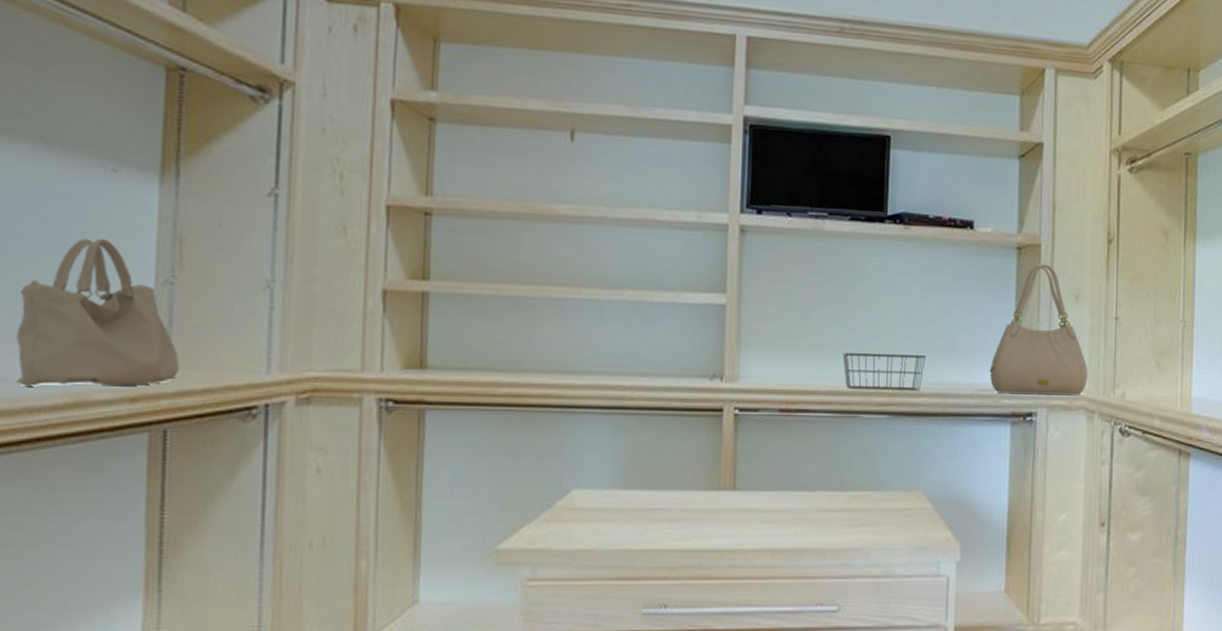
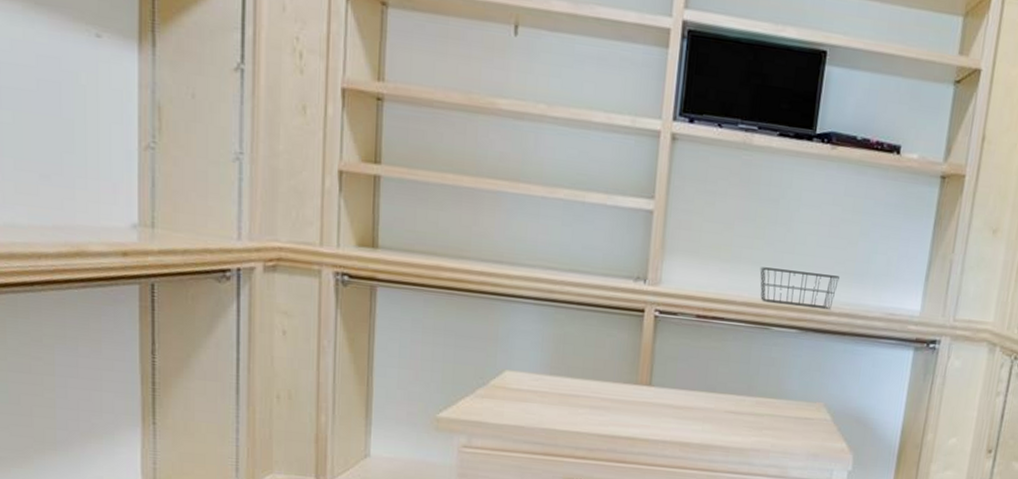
handbag: present [16,238,180,386] -> none [23,99,163,242]
handbag: present [989,264,1088,395] -> none [899,195,996,327]

